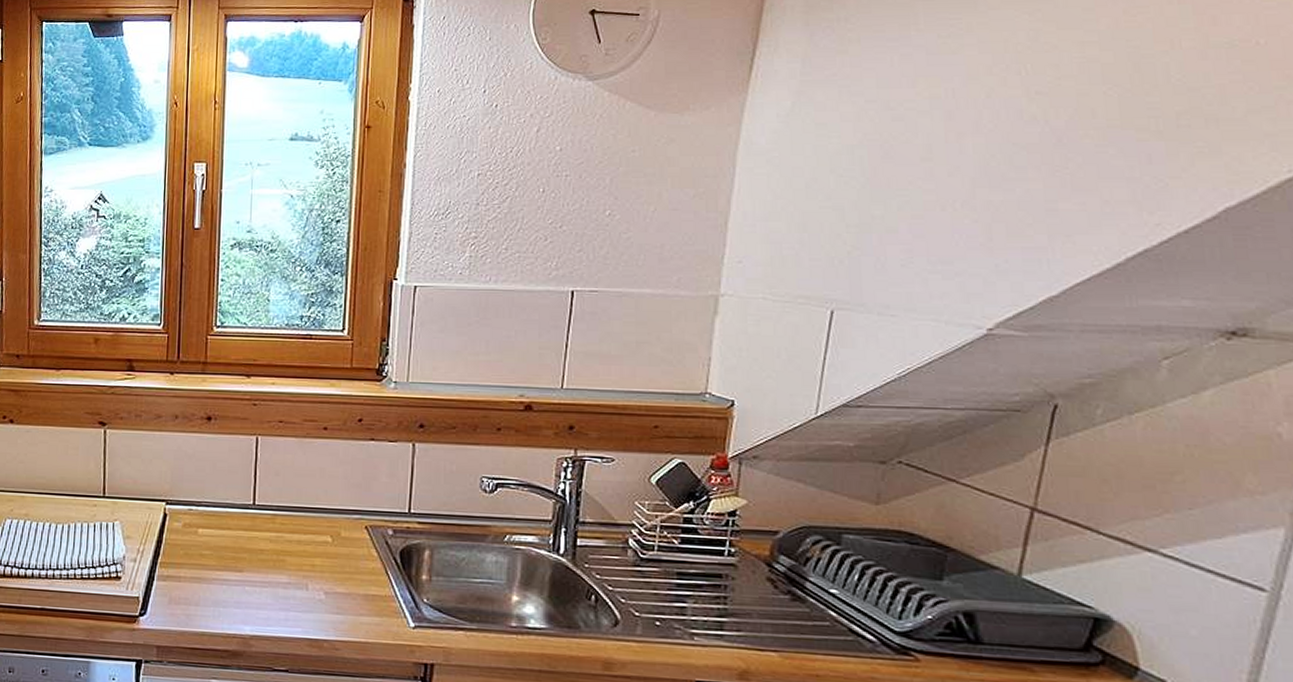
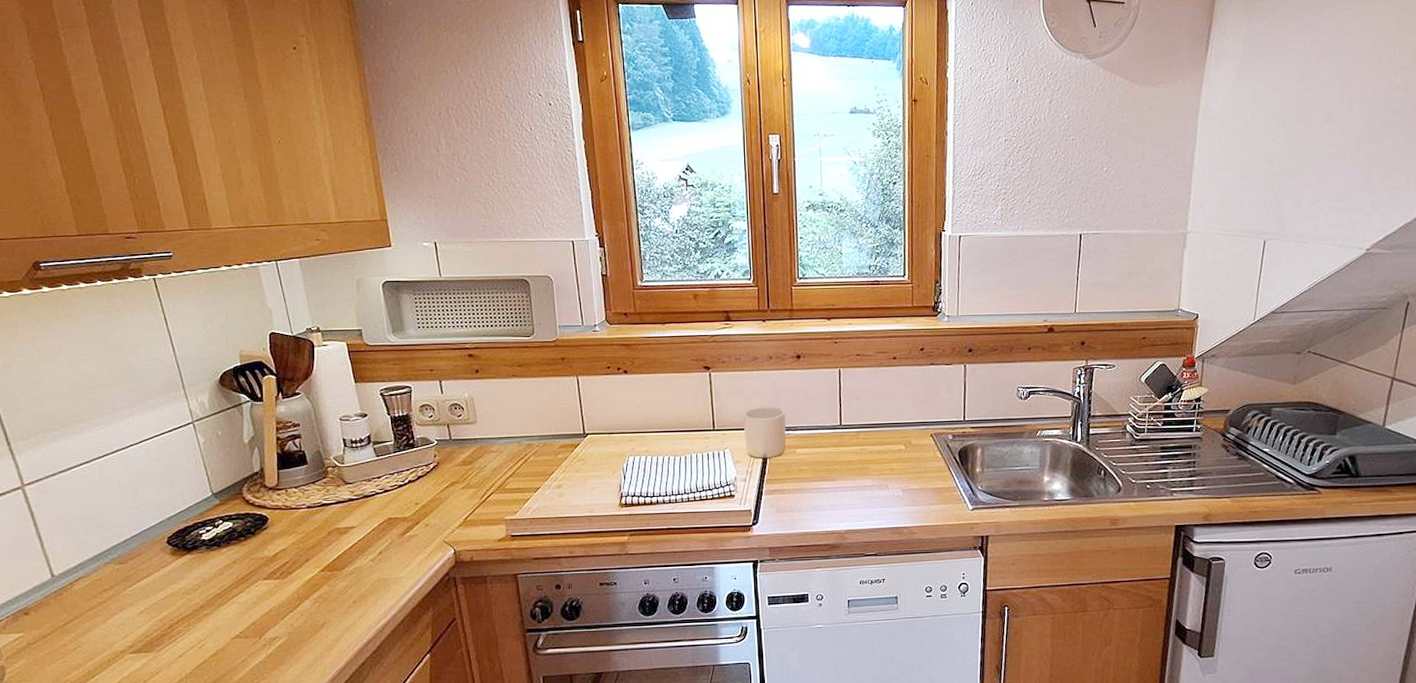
mug: none [138,473,189,537] -> present [743,406,786,459]

